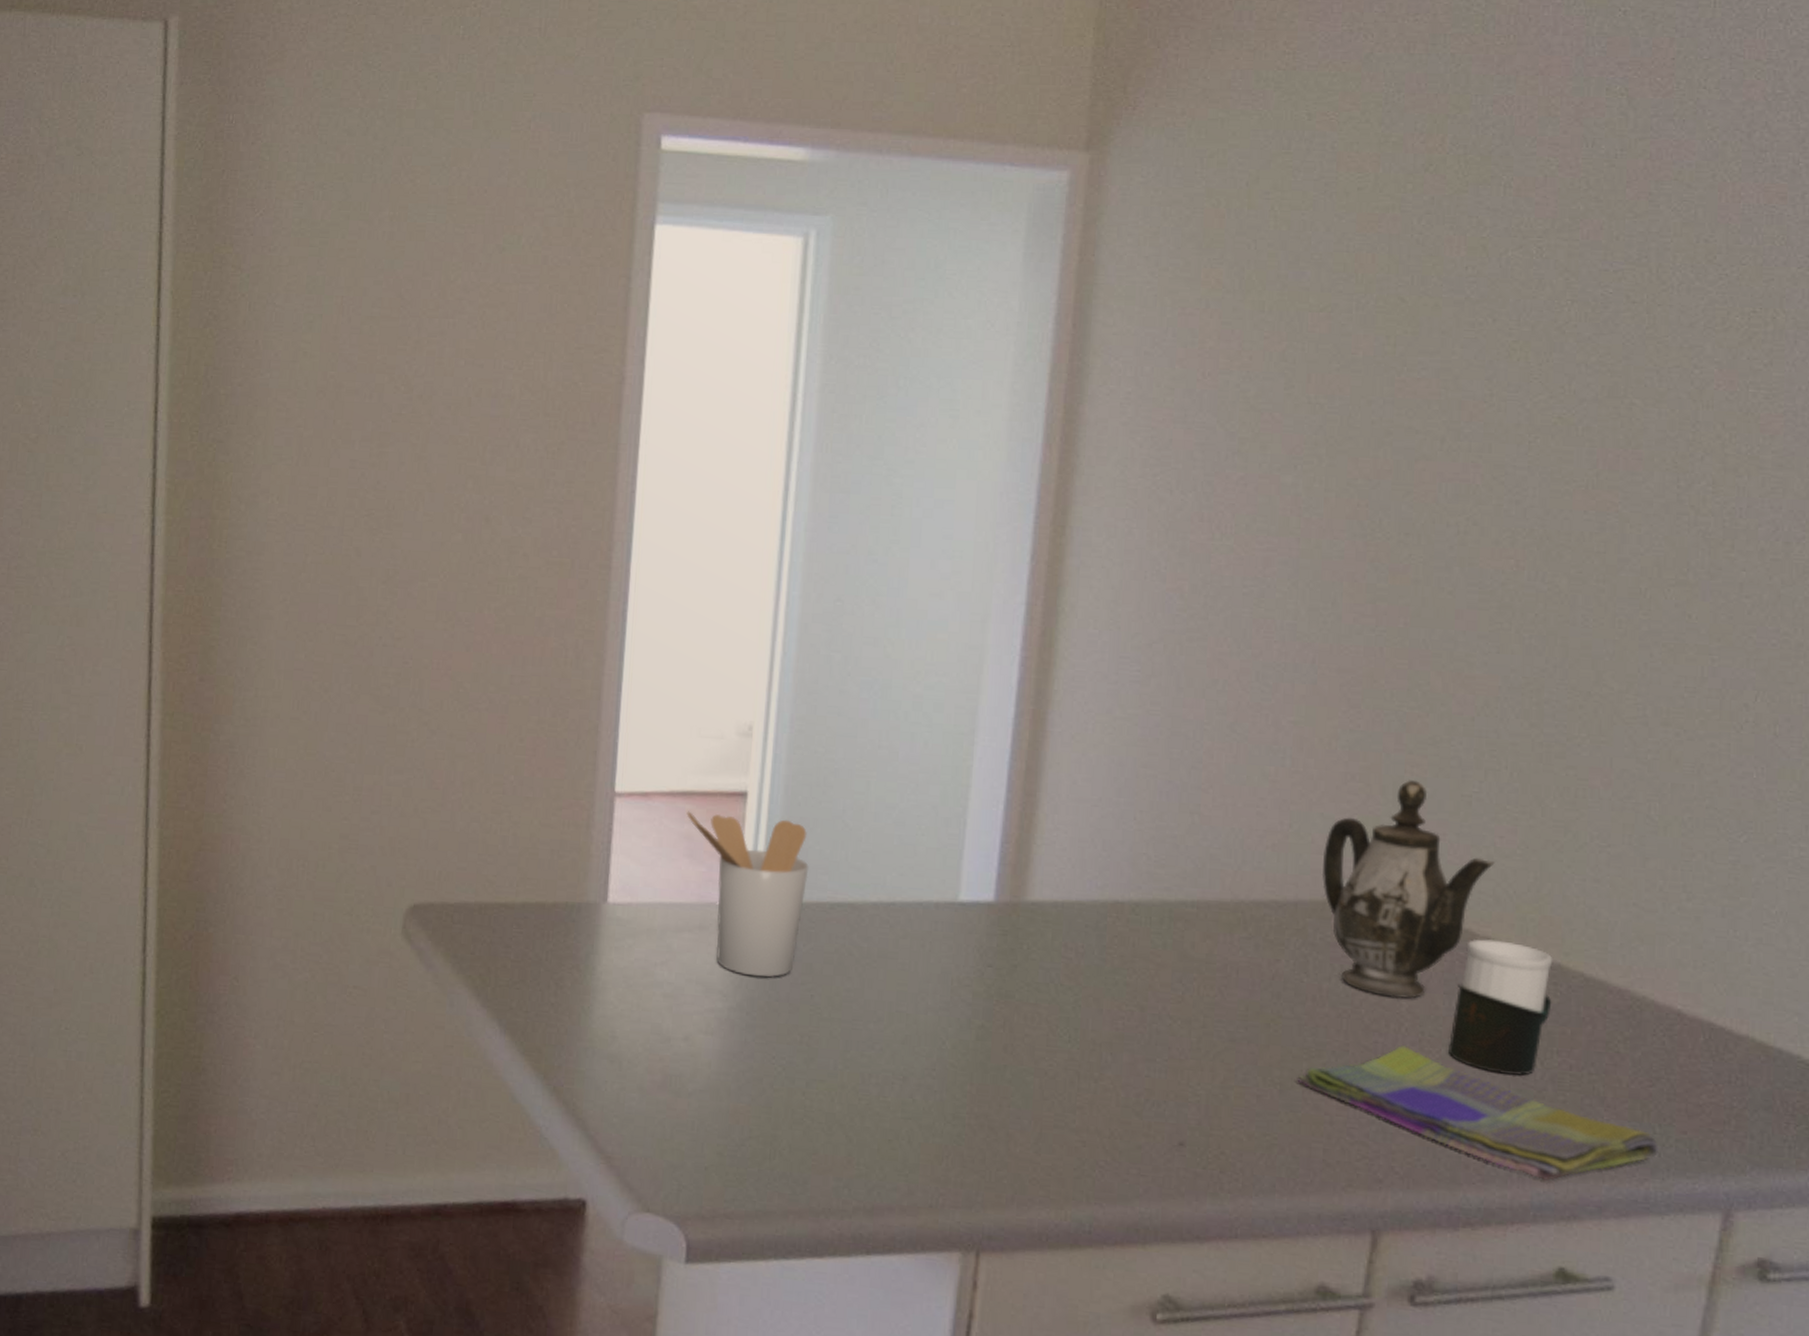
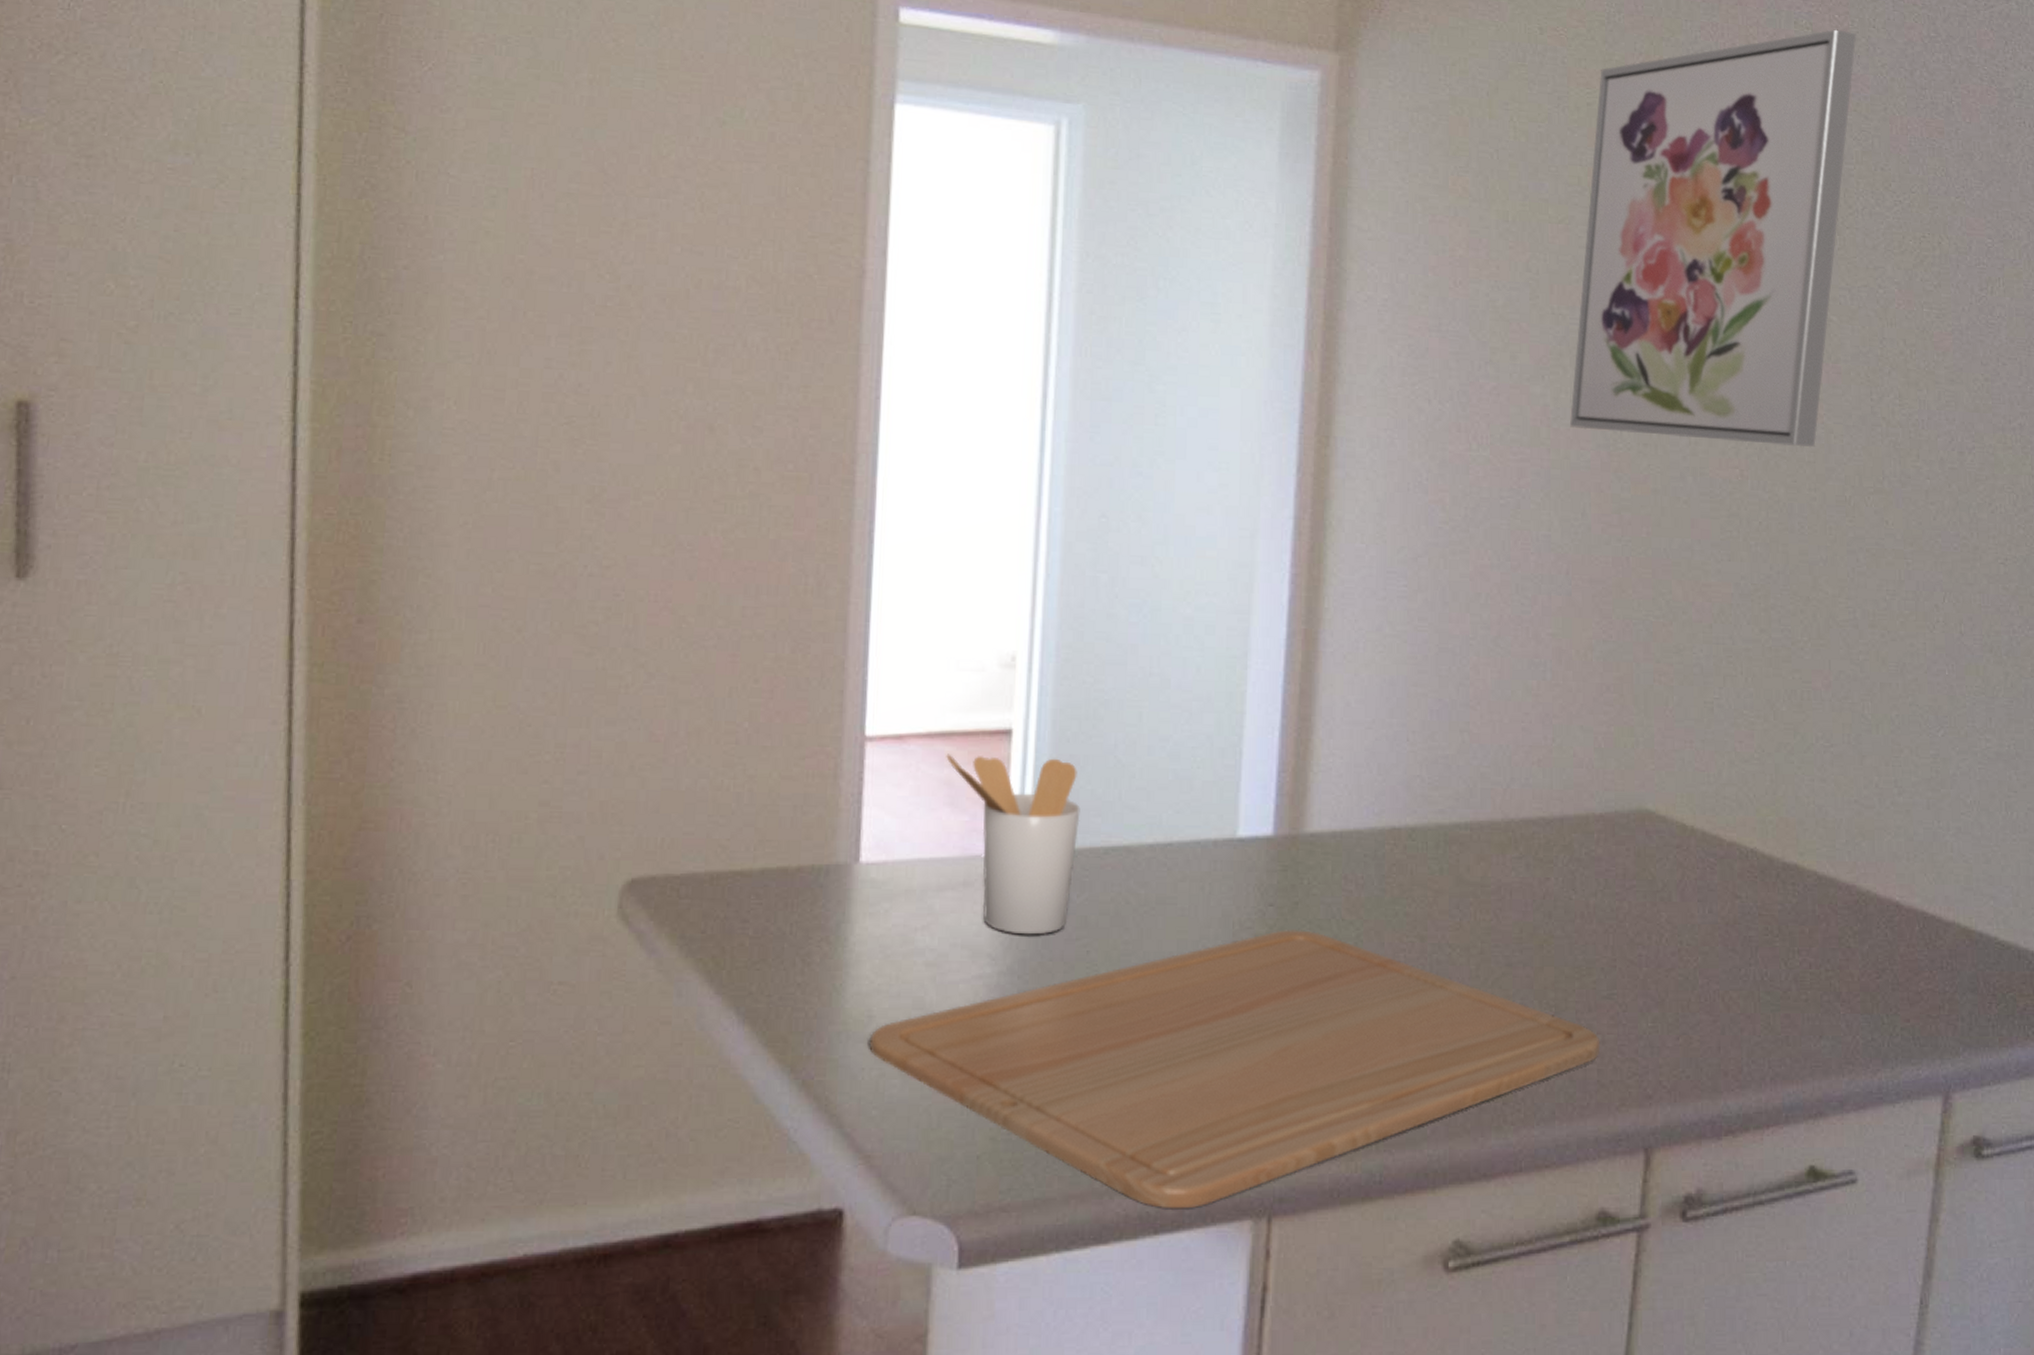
chopping board: none [612,989,1328,1236] -> present [869,930,1601,1209]
dish towel: present [1297,1046,1660,1182] -> none [1570,957,1889,1081]
teapot: present [1321,780,1495,999] -> none [1584,689,1736,910]
wall art: none [1323,93,1682,538] -> present [1570,29,1857,448]
cup: present [1449,939,1552,1075] -> none [1705,844,1792,977]

